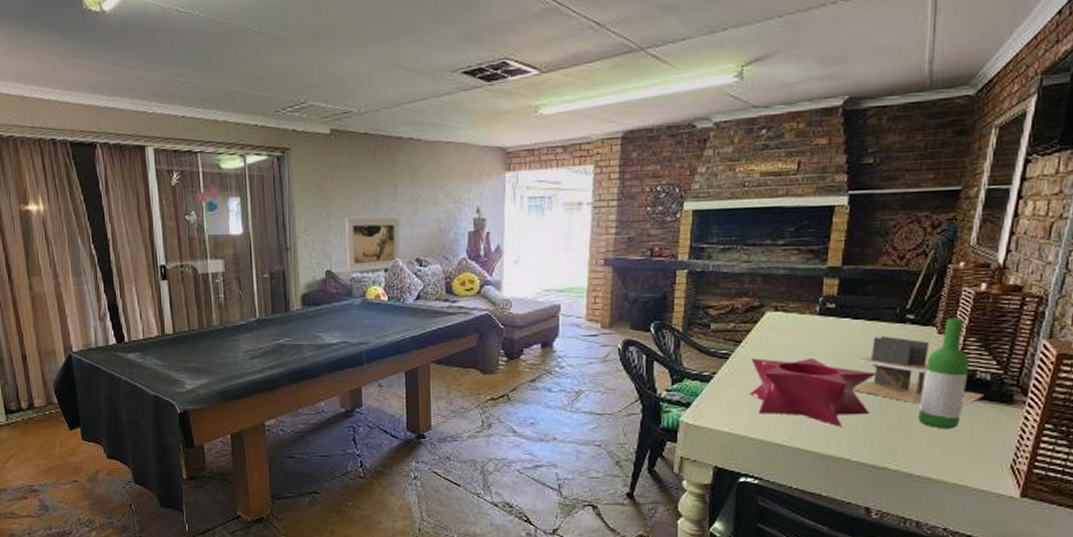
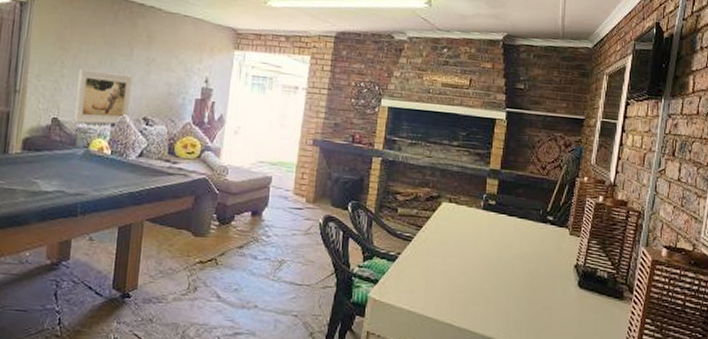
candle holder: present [749,357,876,426] -> none [427,243,525,311]
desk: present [853,335,984,405] -> none [508,232,603,298]
wine bottle: present [919,317,969,429] -> none [557,222,592,319]

